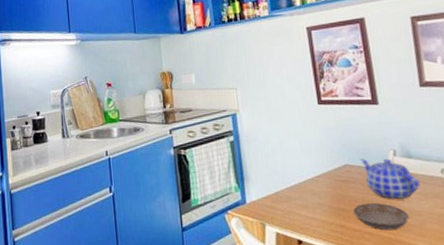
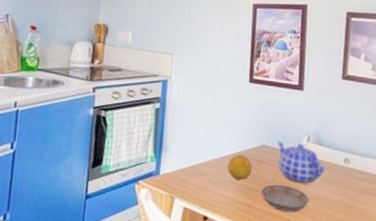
fruit: none [312,176,339,202] -> present [227,154,252,180]

